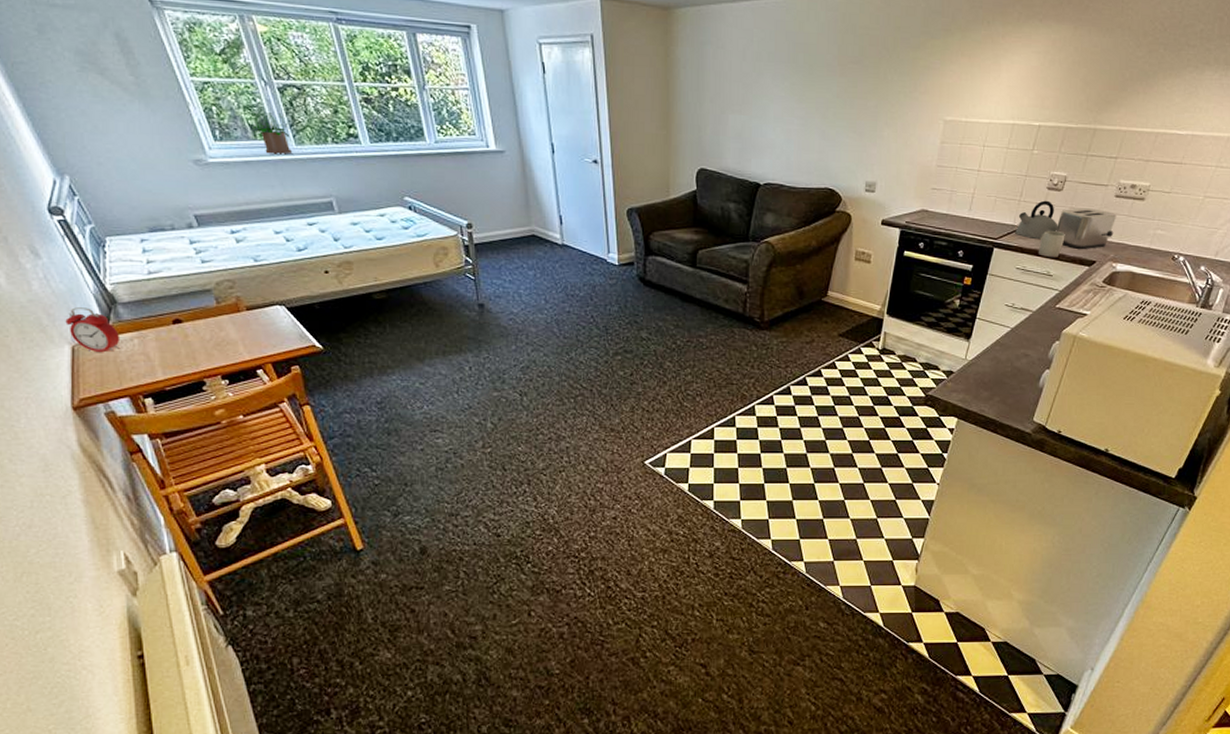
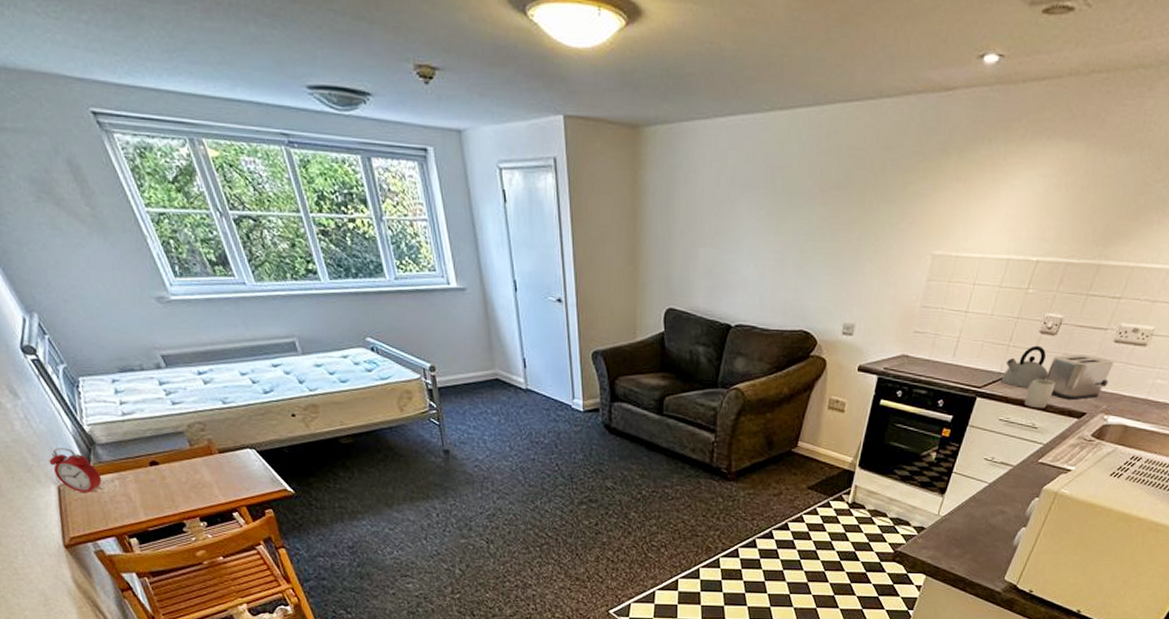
potted plant: present [250,111,292,155] -> none [208,245,252,292]

